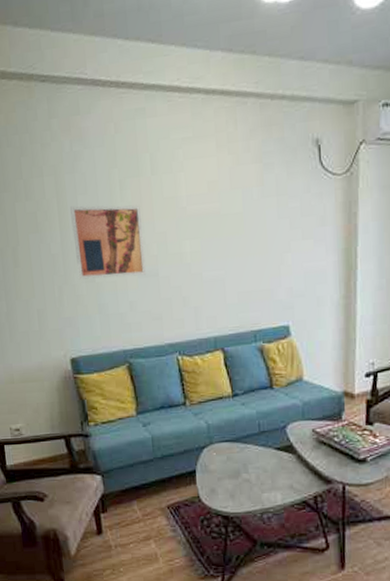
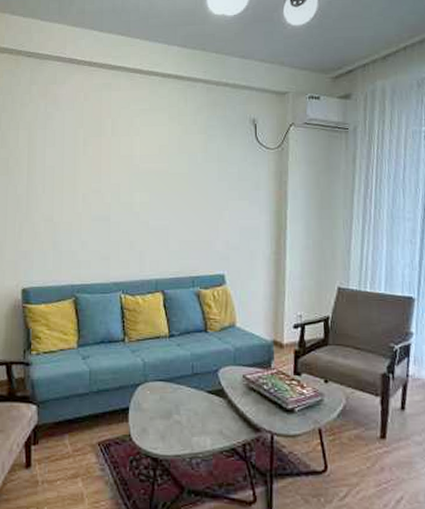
wall art: present [70,205,147,280] -> none [38,156,100,219]

